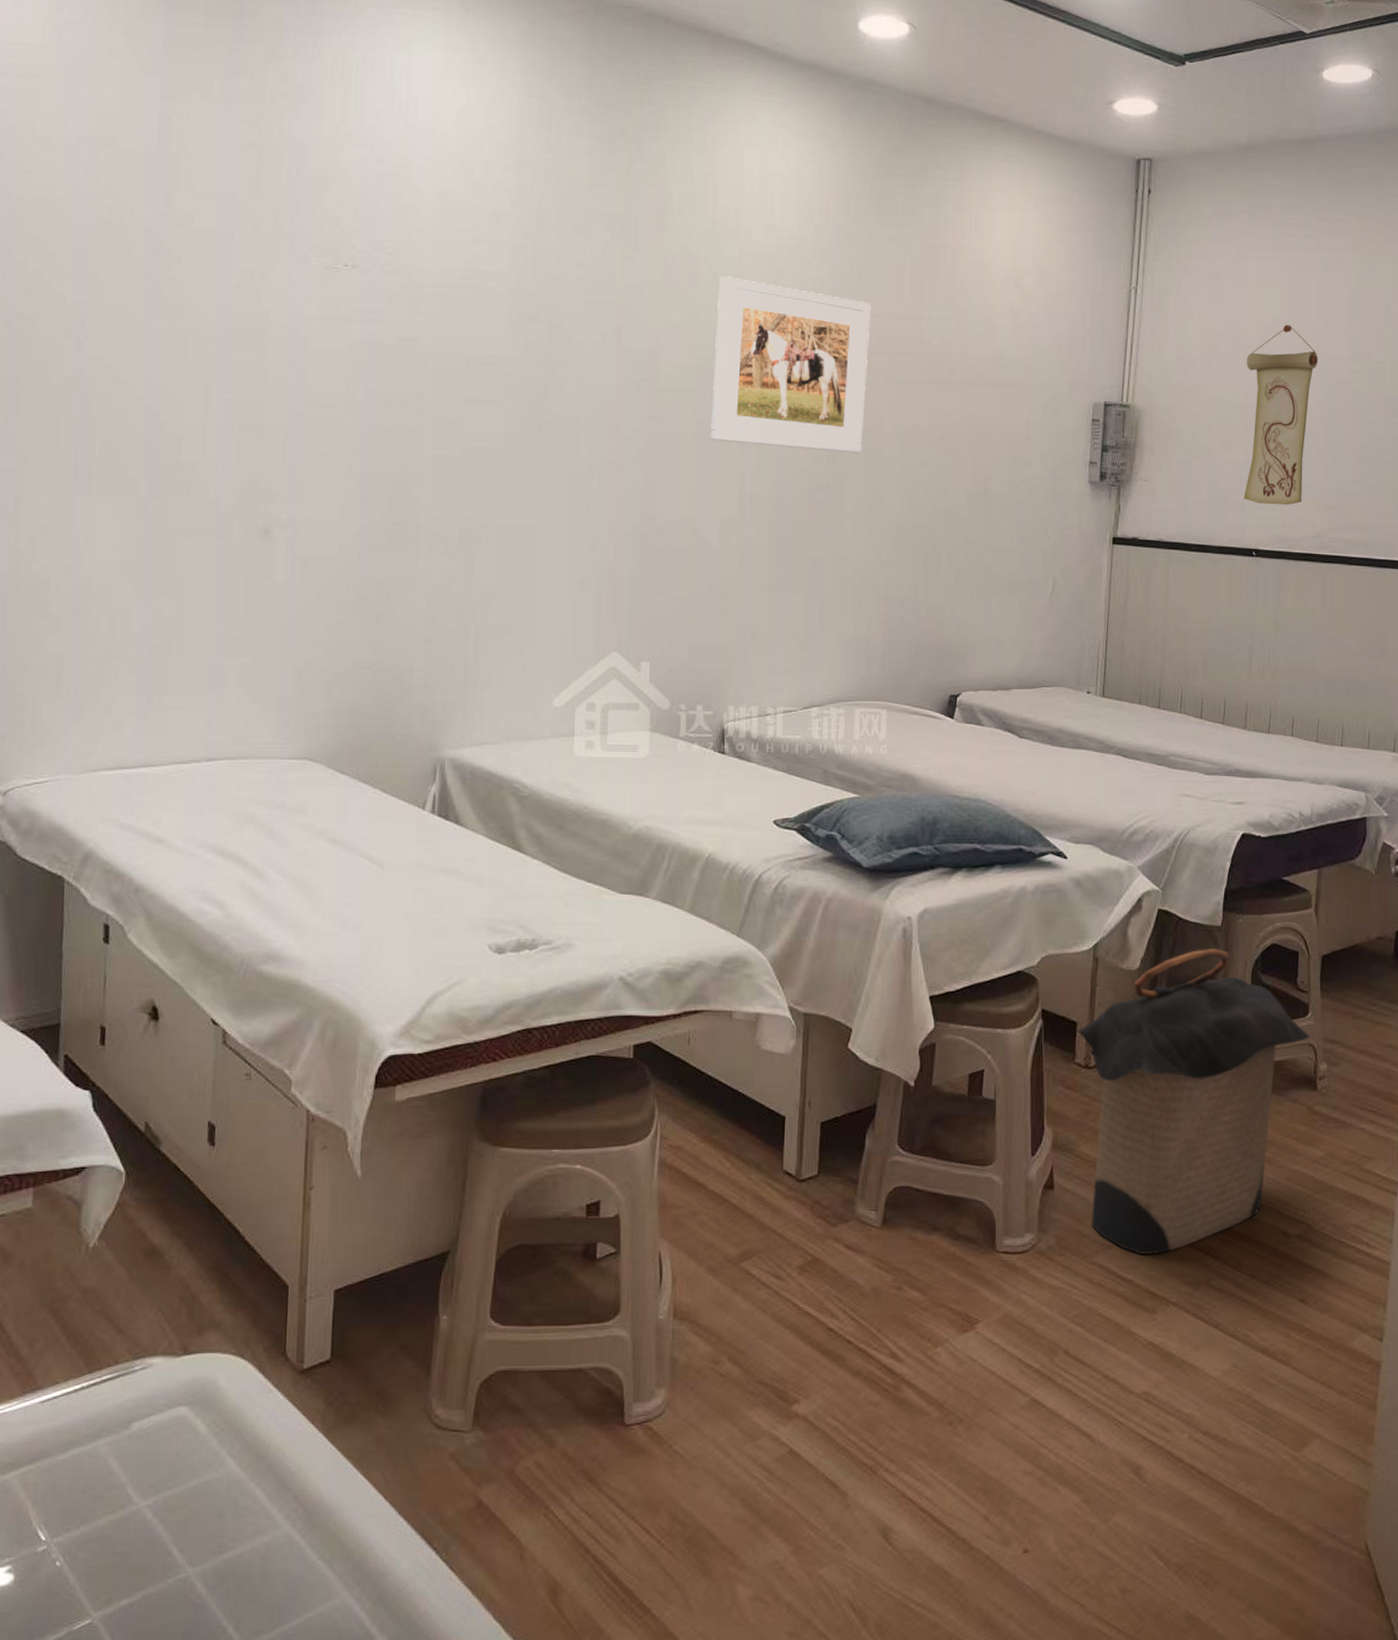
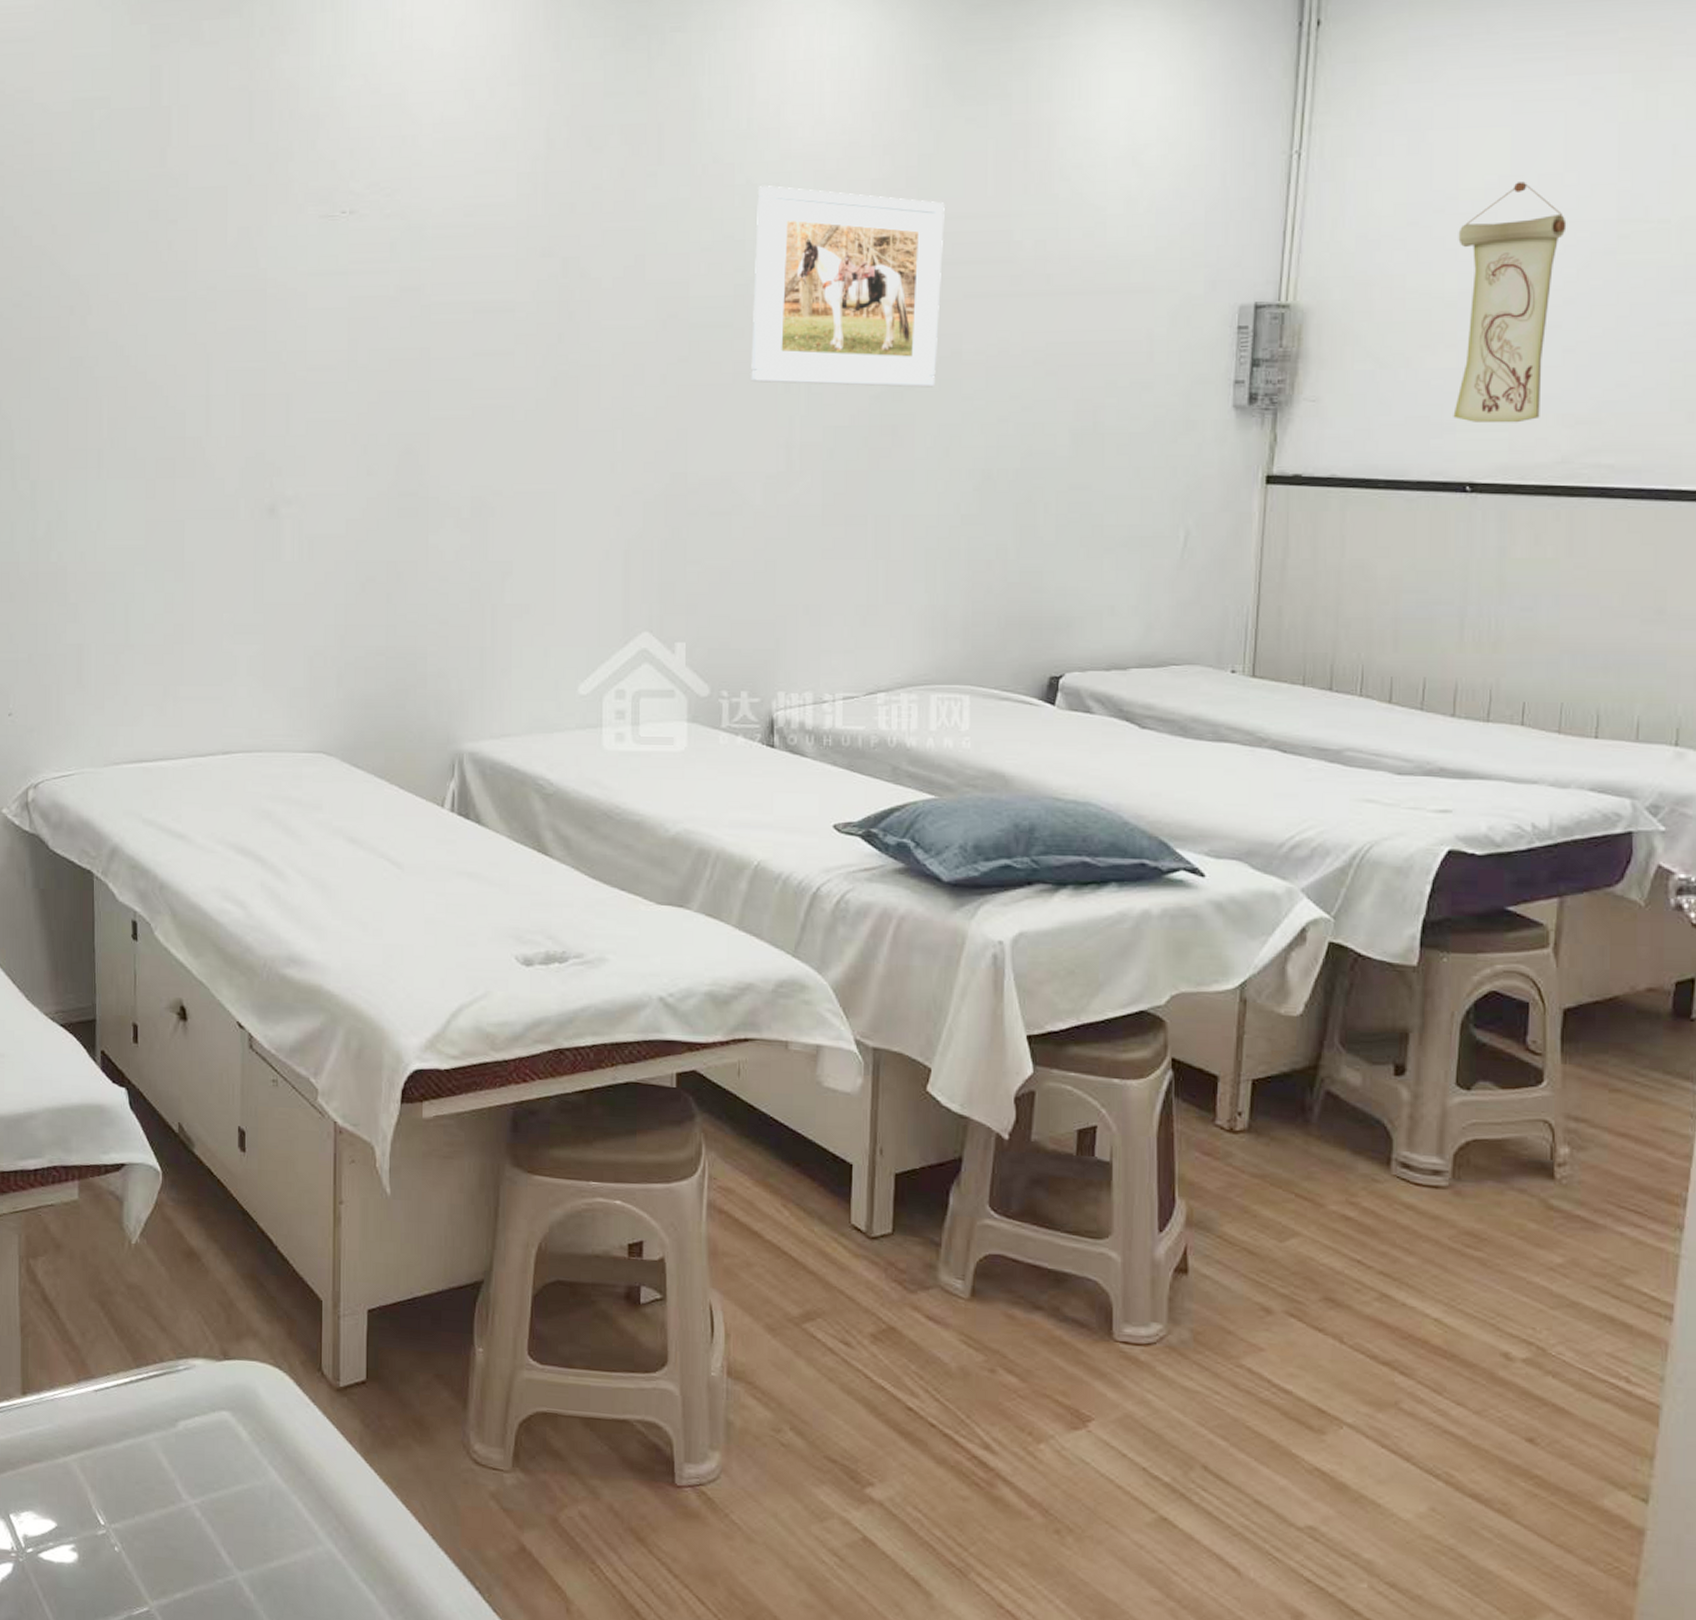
laundry hamper: present [1075,948,1310,1254] -> none [1216,993,1545,1364]

